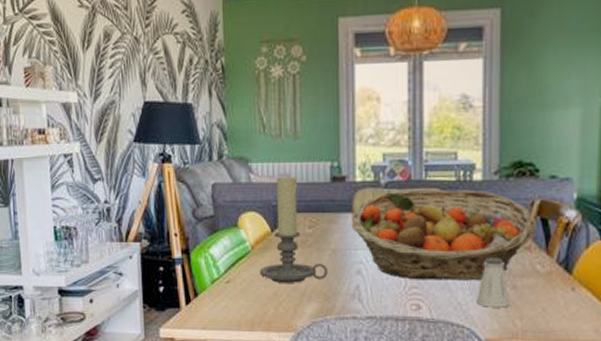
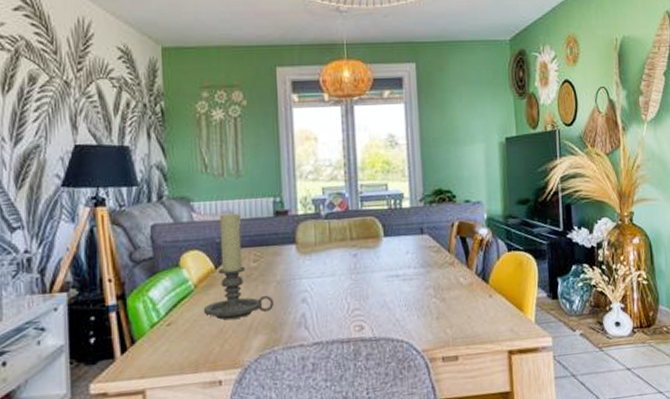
fruit basket: present [351,190,537,281] -> none [295,216,458,302]
saltshaker: present [476,258,511,308] -> none [412,274,441,321]

